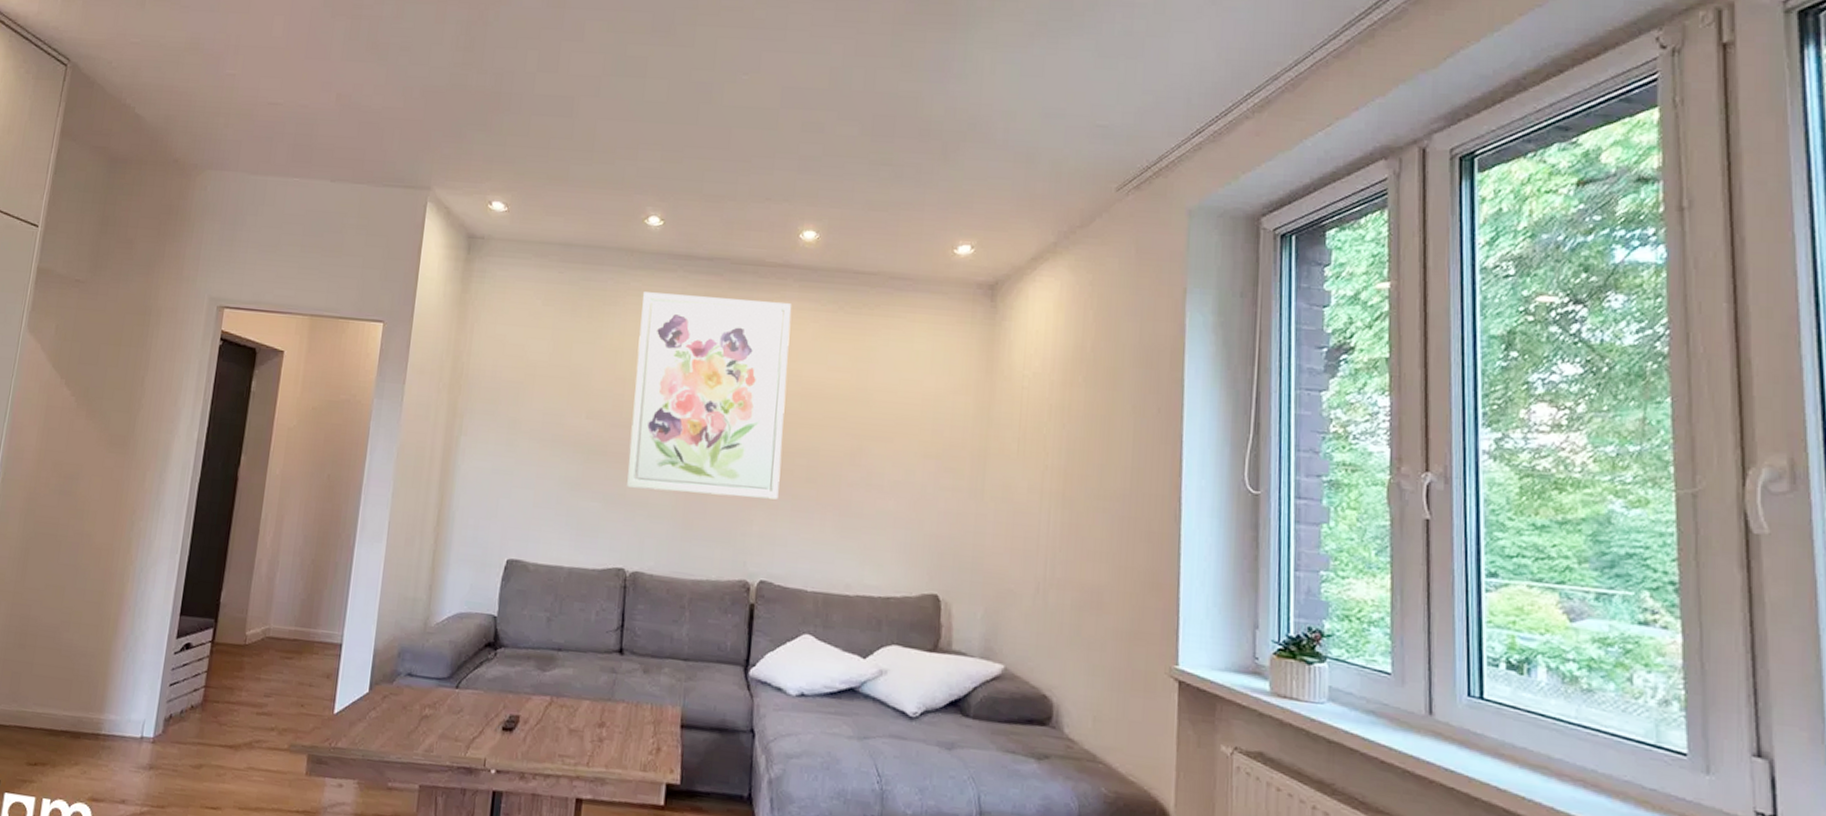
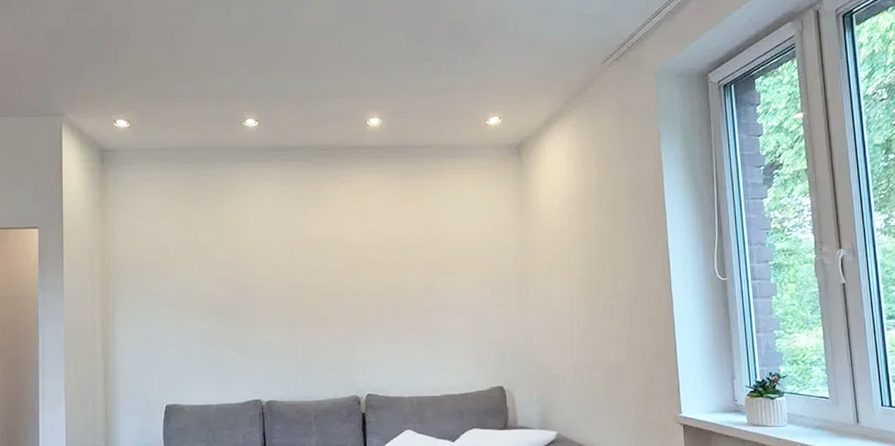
wall art: present [627,292,792,500] -> none [249,177,374,335]

